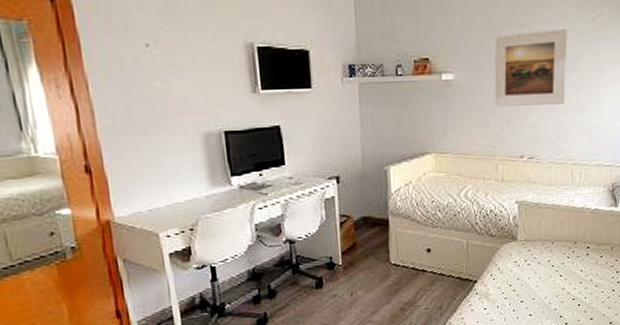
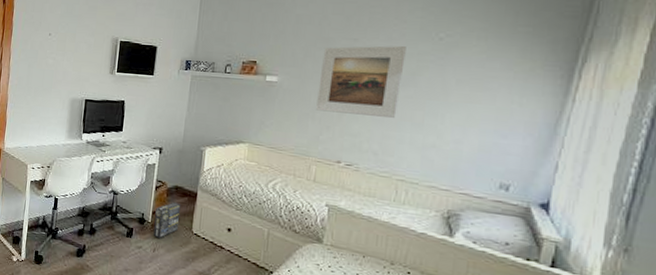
box: none [345,235,375,280] -> present [153,202,181,238]

